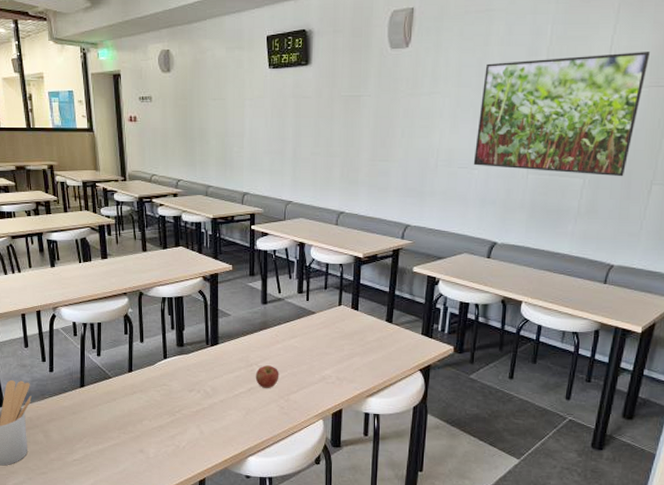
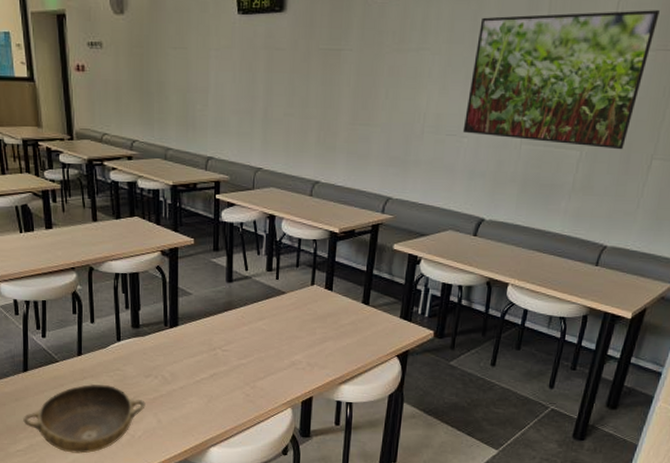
bowl: none [79,398,189,463] -> present [23,383,146,454]
apple: present [255,365,279,388] -> none [218,349,245,374]

